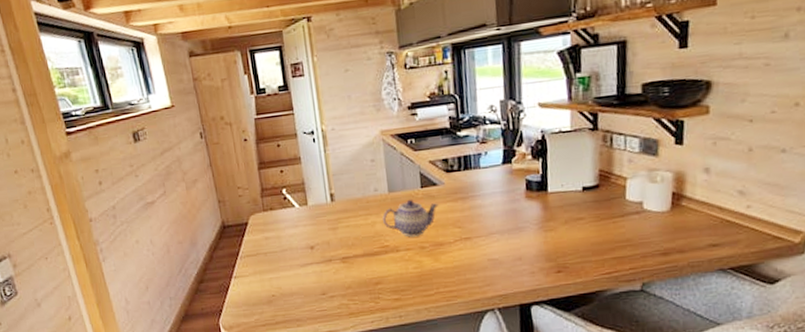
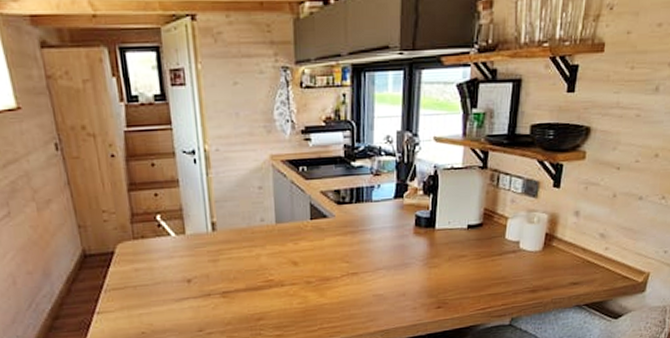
teapot: present [382,199,439,237] -> none [268,231,328,272]

